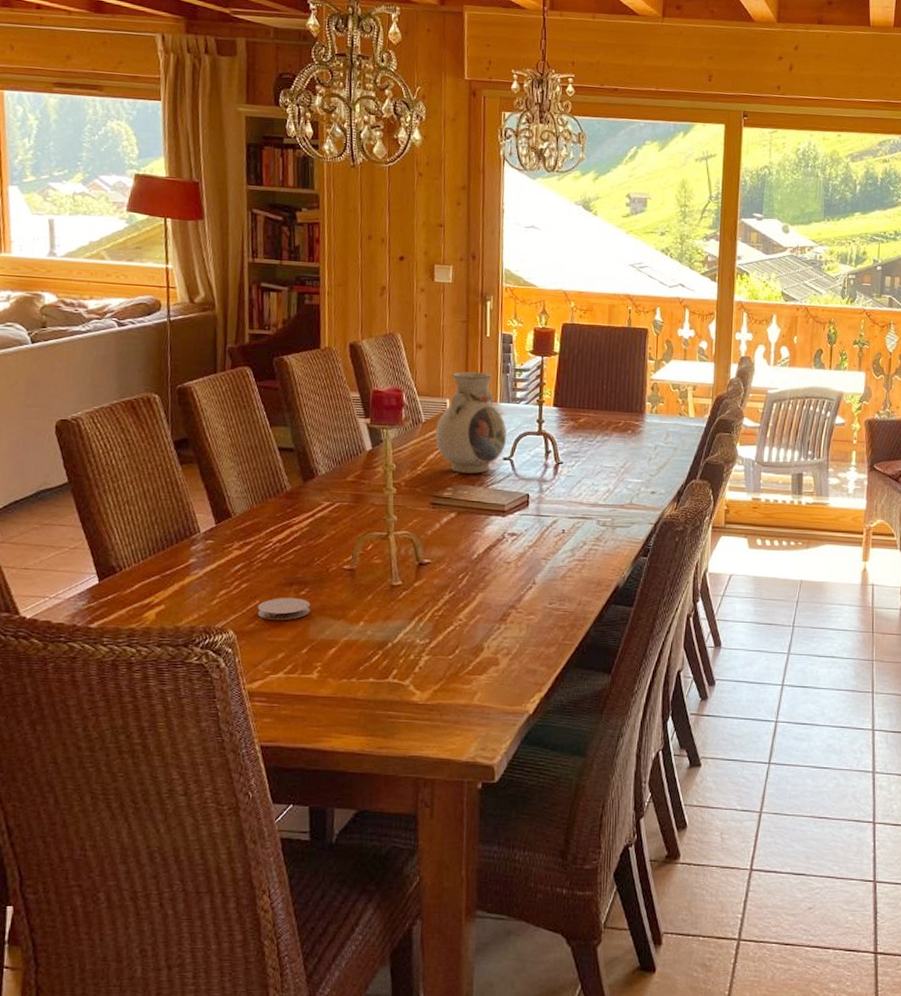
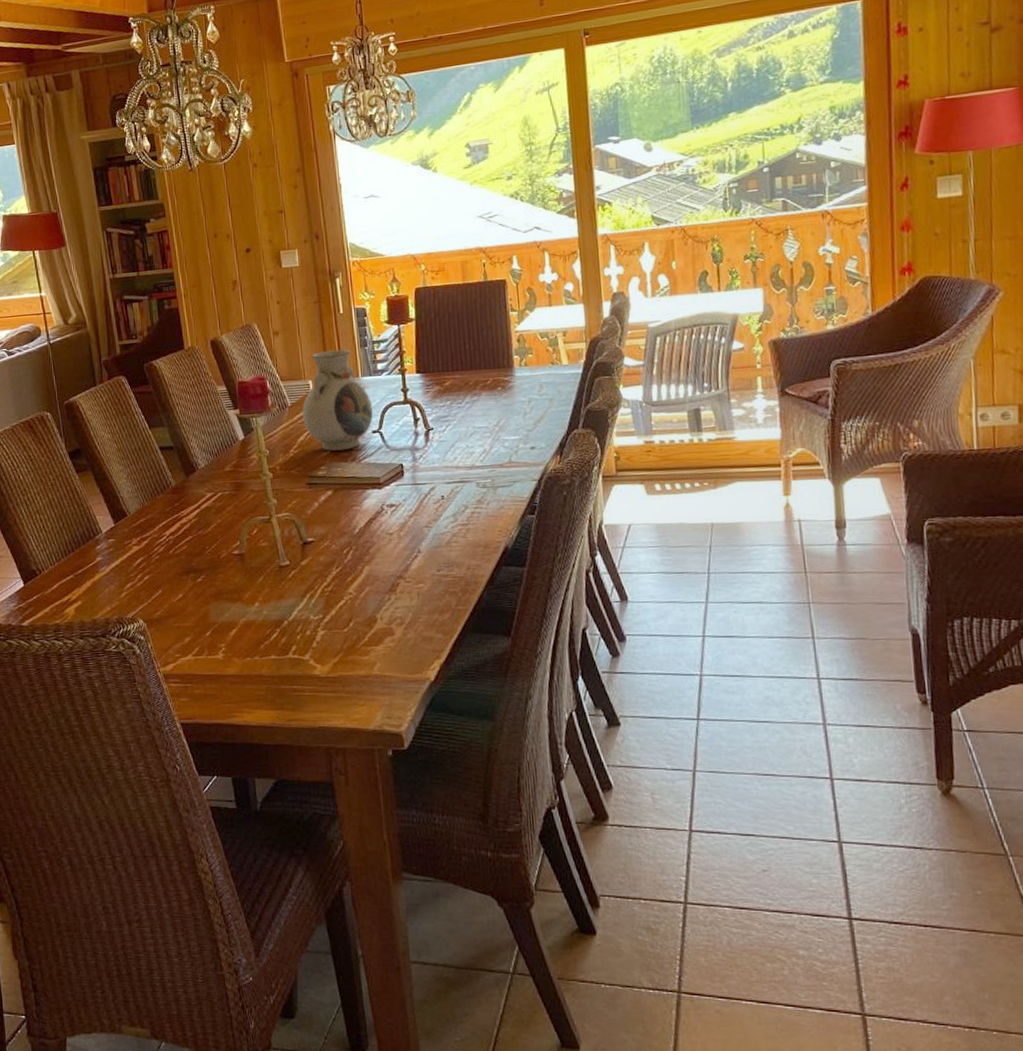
coaster: present [257,598,311,621] -> none [161,585,208,608]

